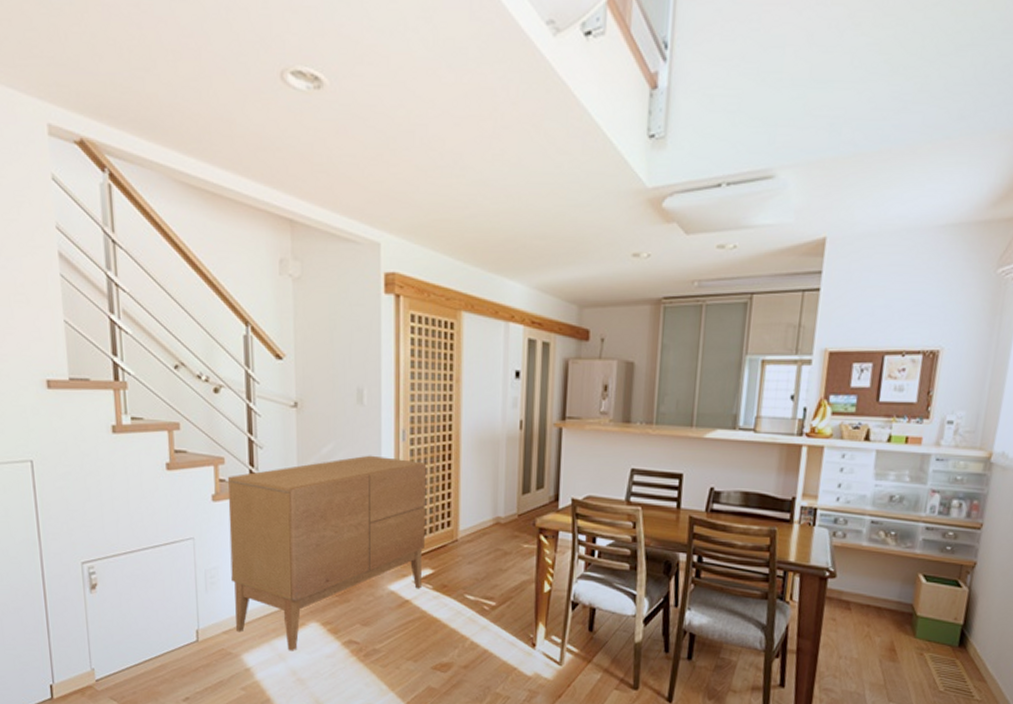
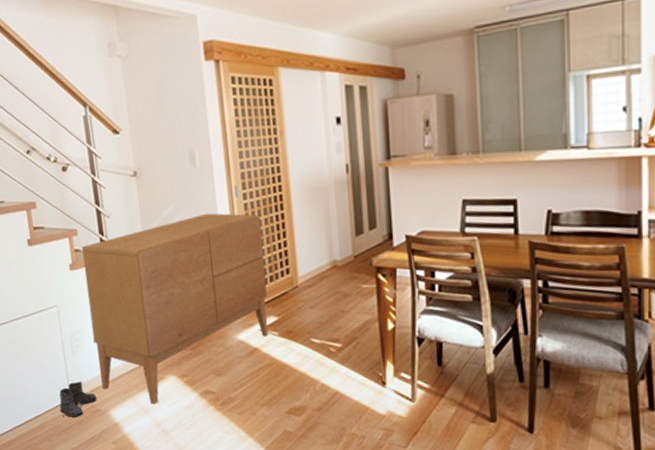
boots: none [185,621,229,659] -> present [59,381,97,417]

